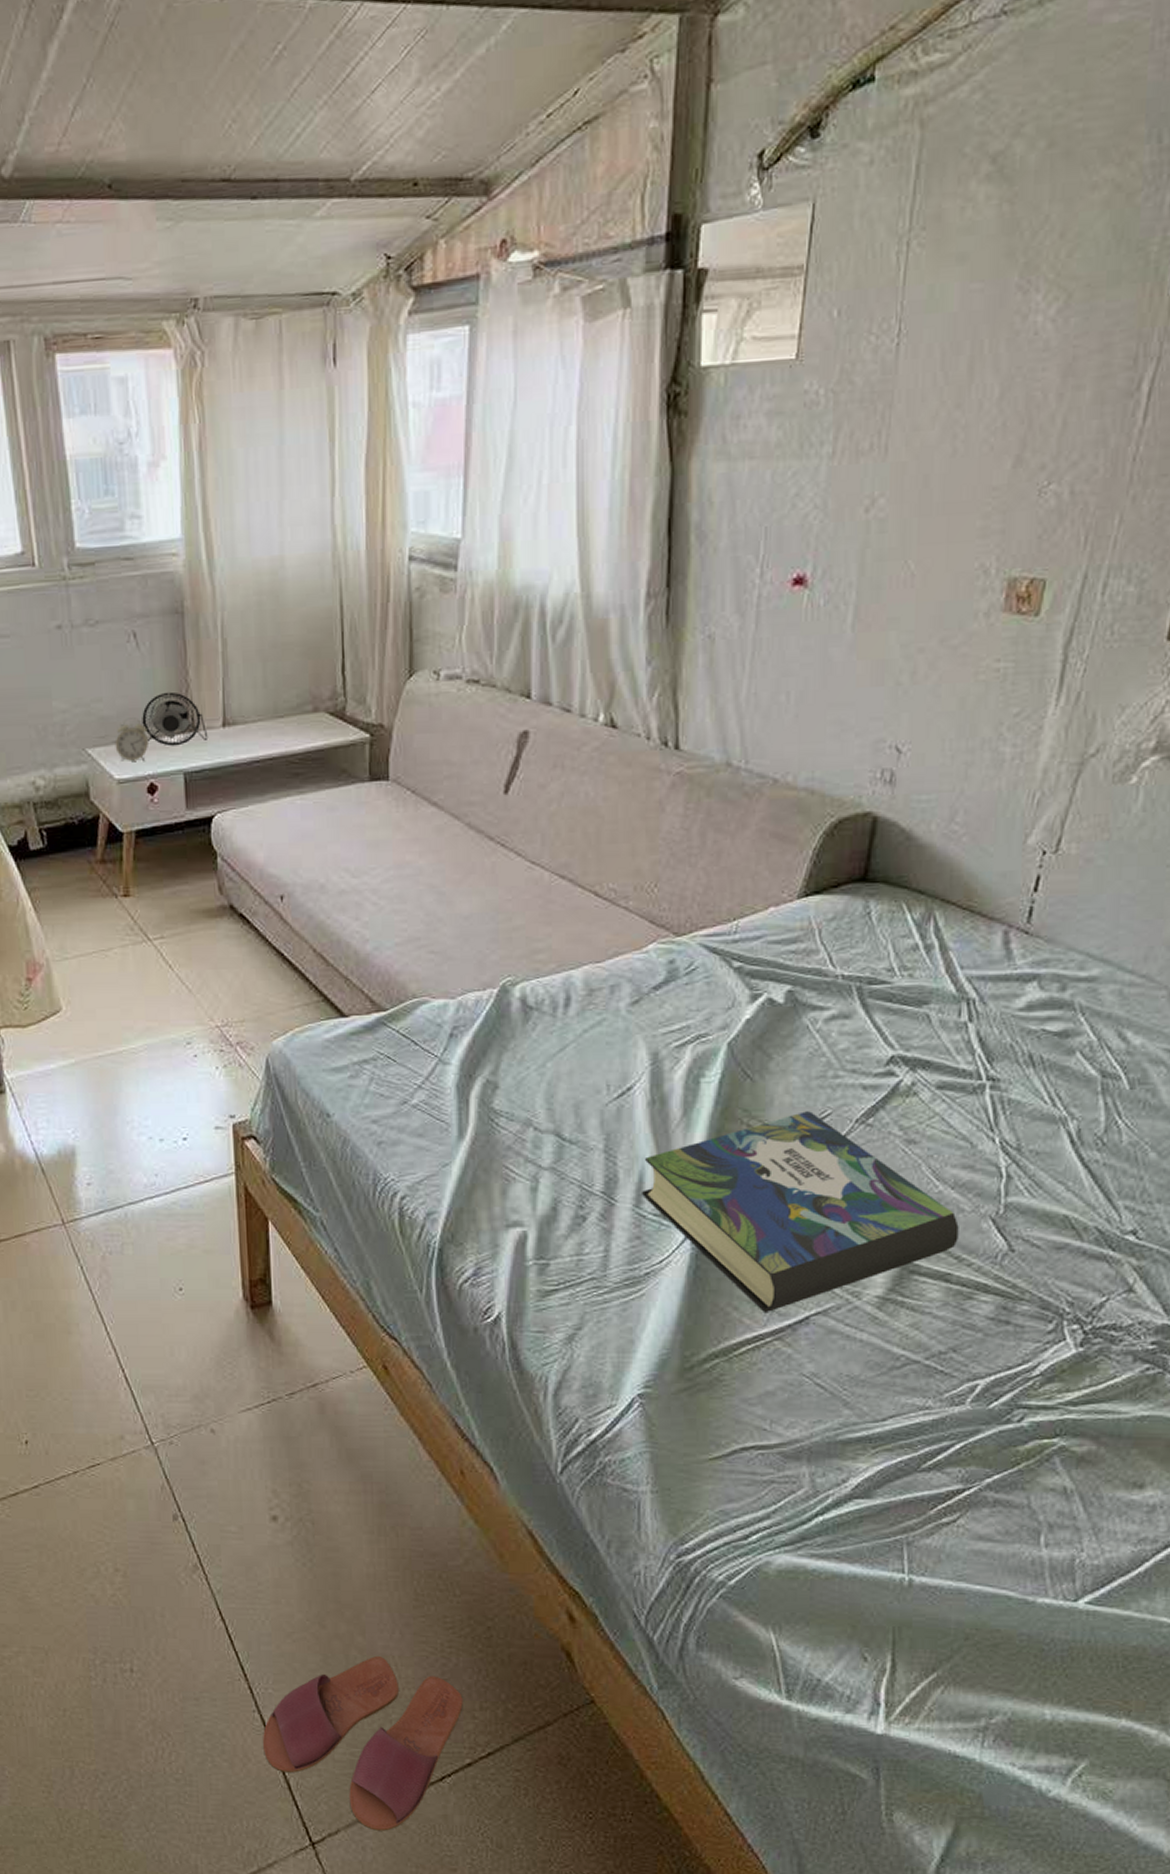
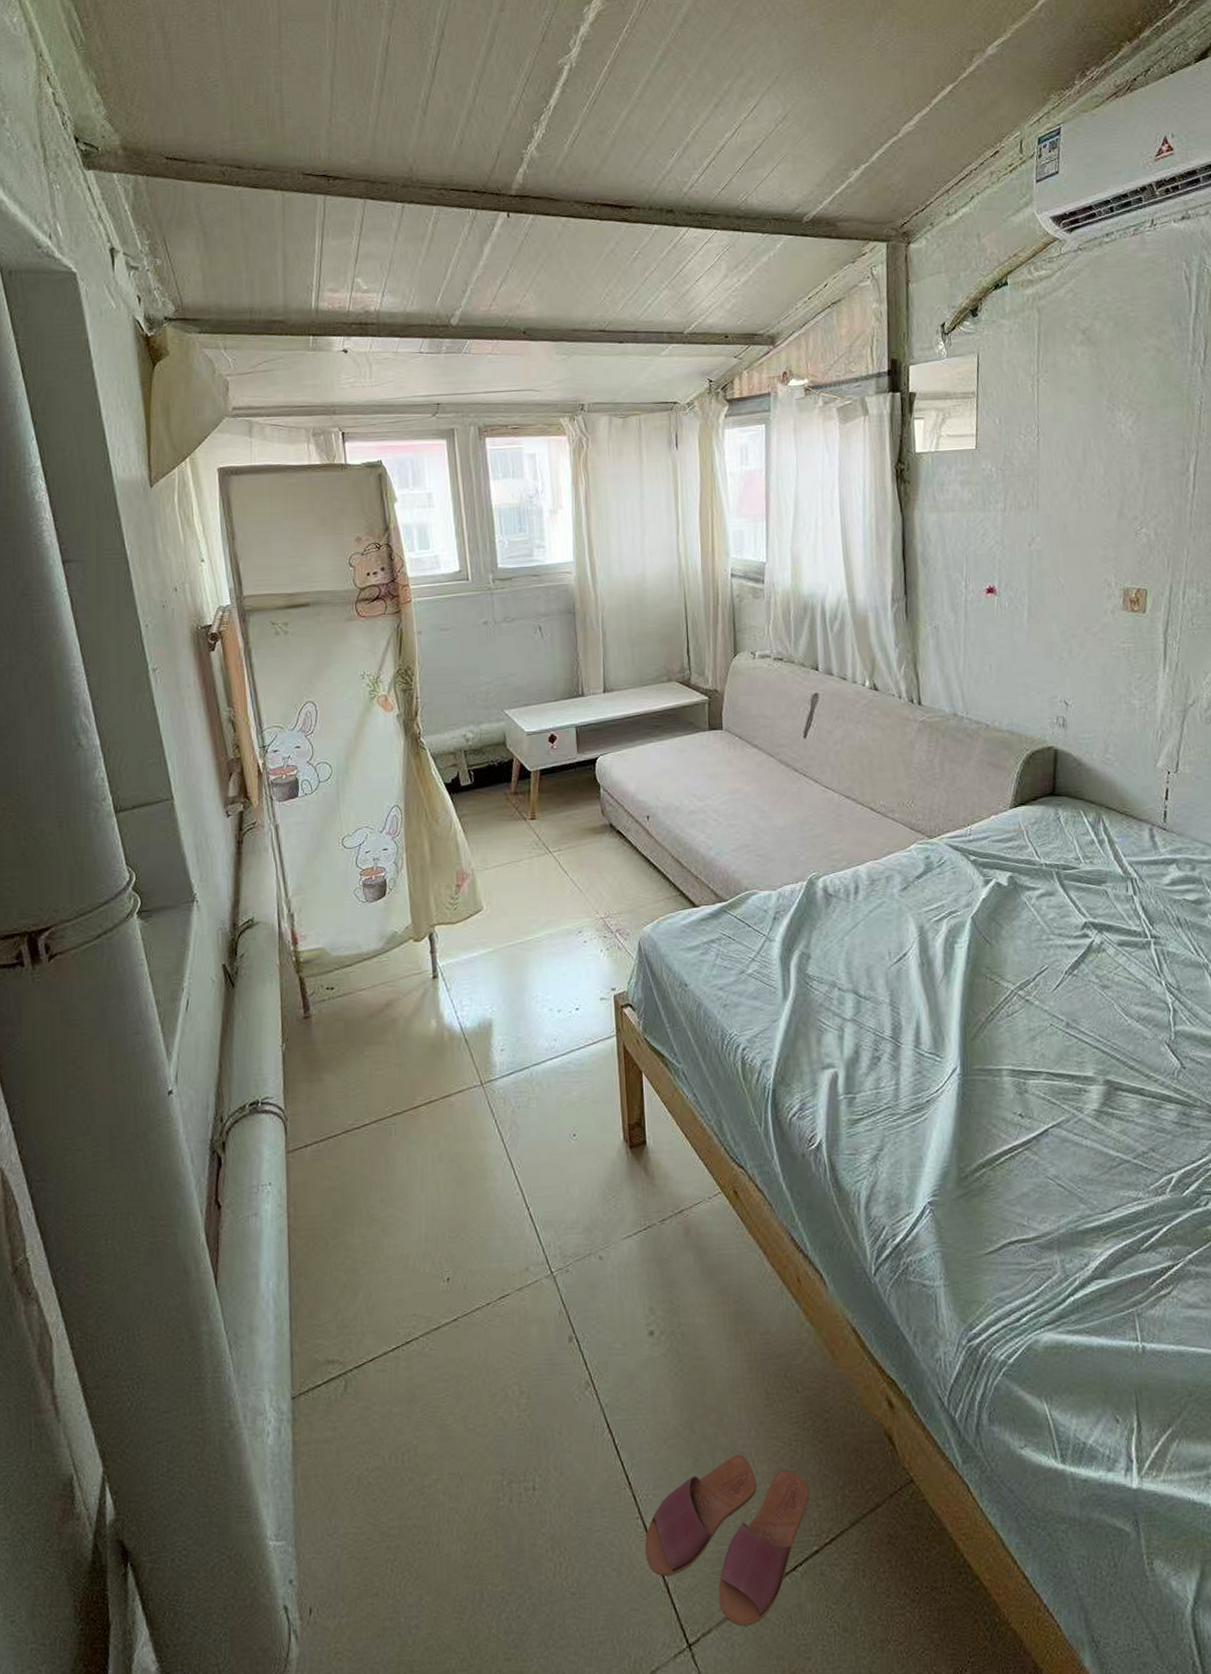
alarm clock: present [115,717,148,761] -> none [525,687,550,719]
desk fan: present [142,691,209,747] -> none [545,668,593,708]
book: present [642,1111,959,1314] -> none [919,967,1146,1129]

